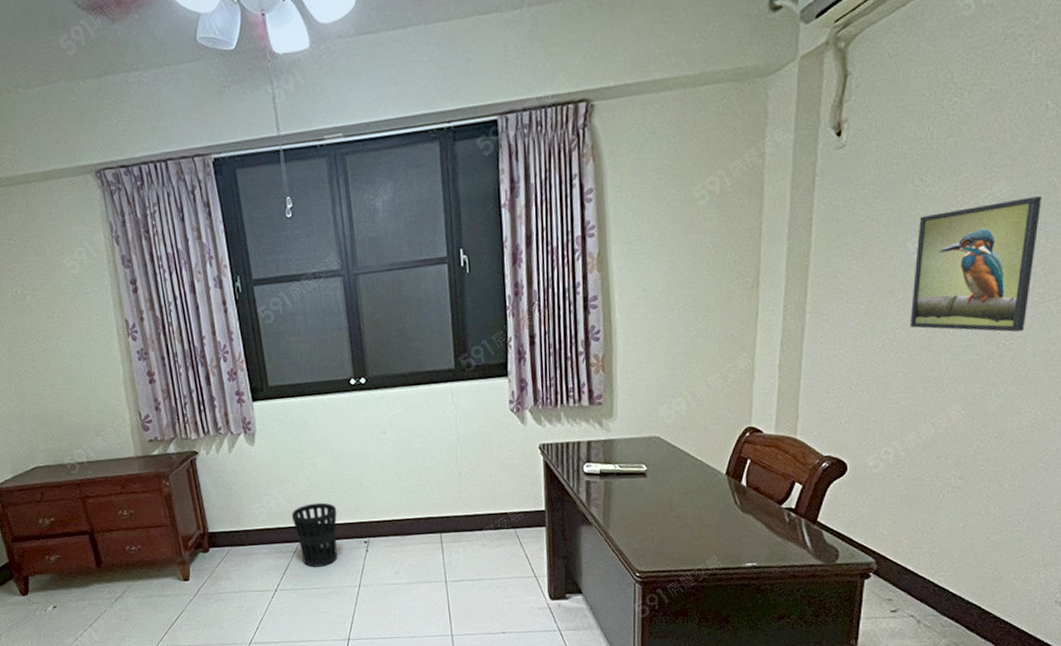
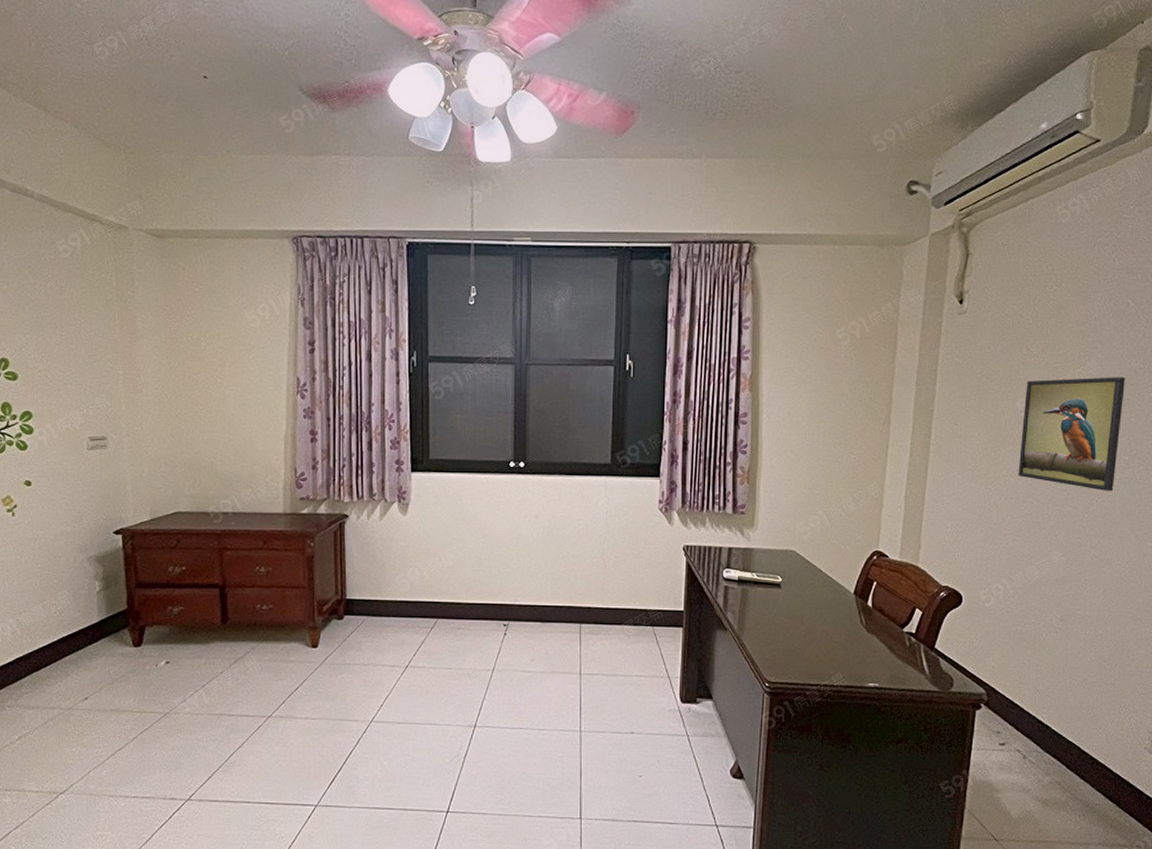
wastebasket: present [291,502,338,567] -> none [433,580,480,646]

